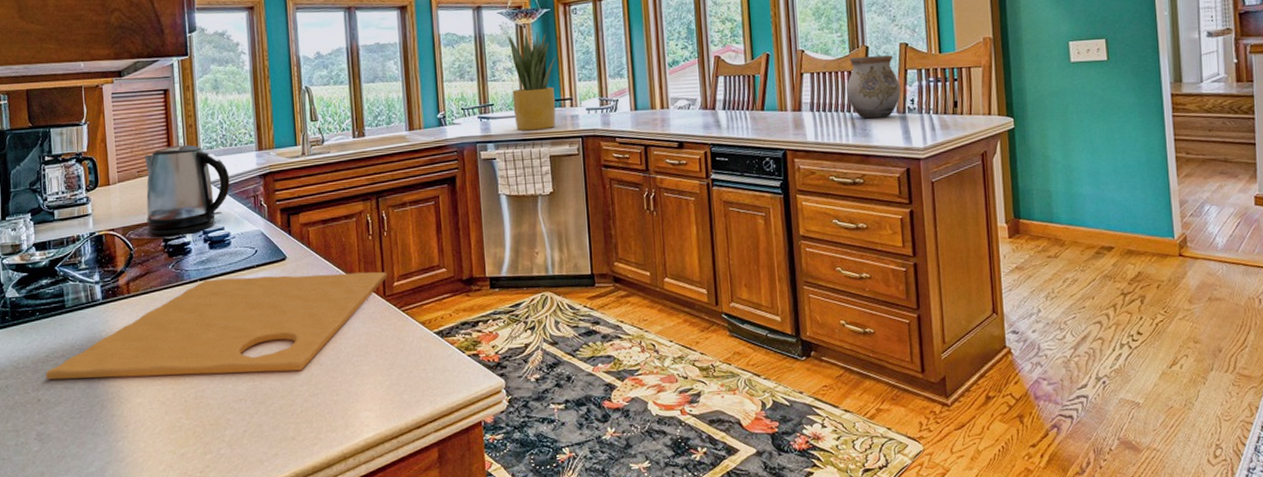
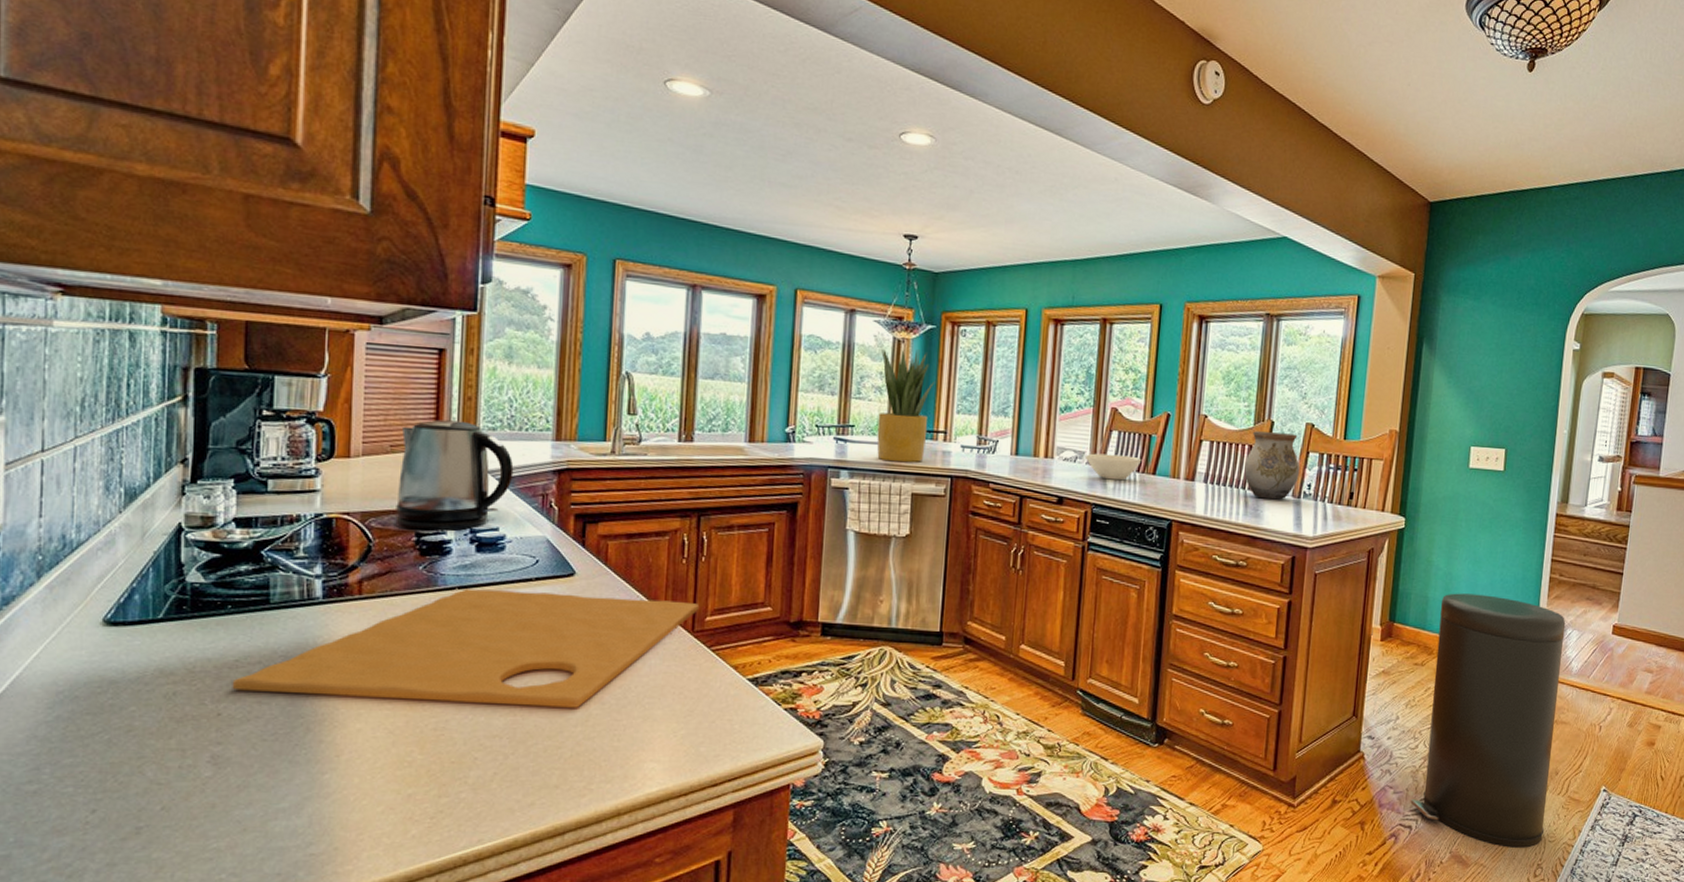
bowl: none [698,96,750,121] -> present [1086,453,1142,481]
pedal bin: none [1065,181,1217,430] -> present [1410,593,1566,848]

